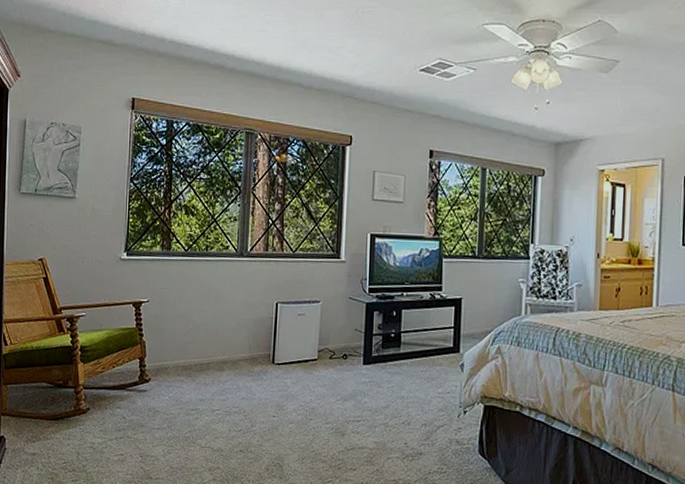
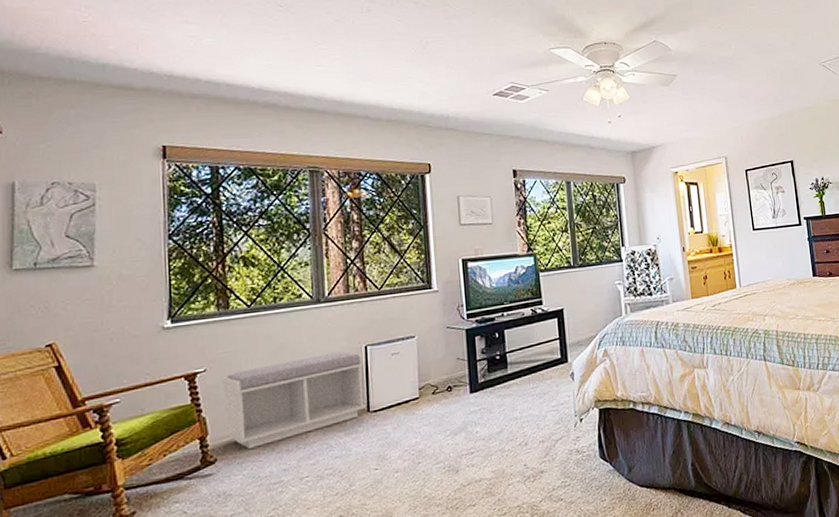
bench: none [159,304,274,375] -> present [221,351,366,449]

